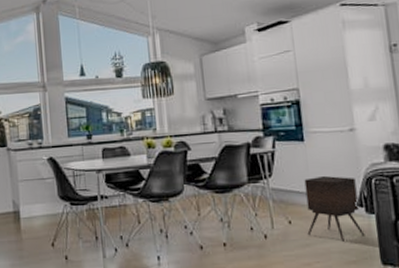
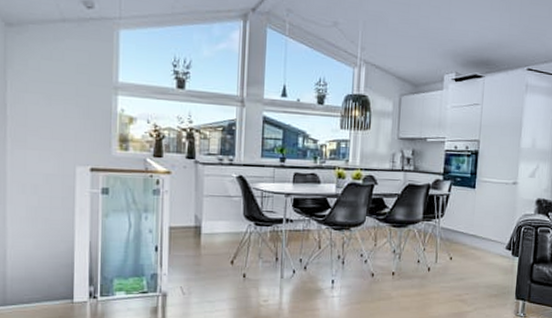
side table: present [304,175,365,242] -> none [463,220,509,278]

